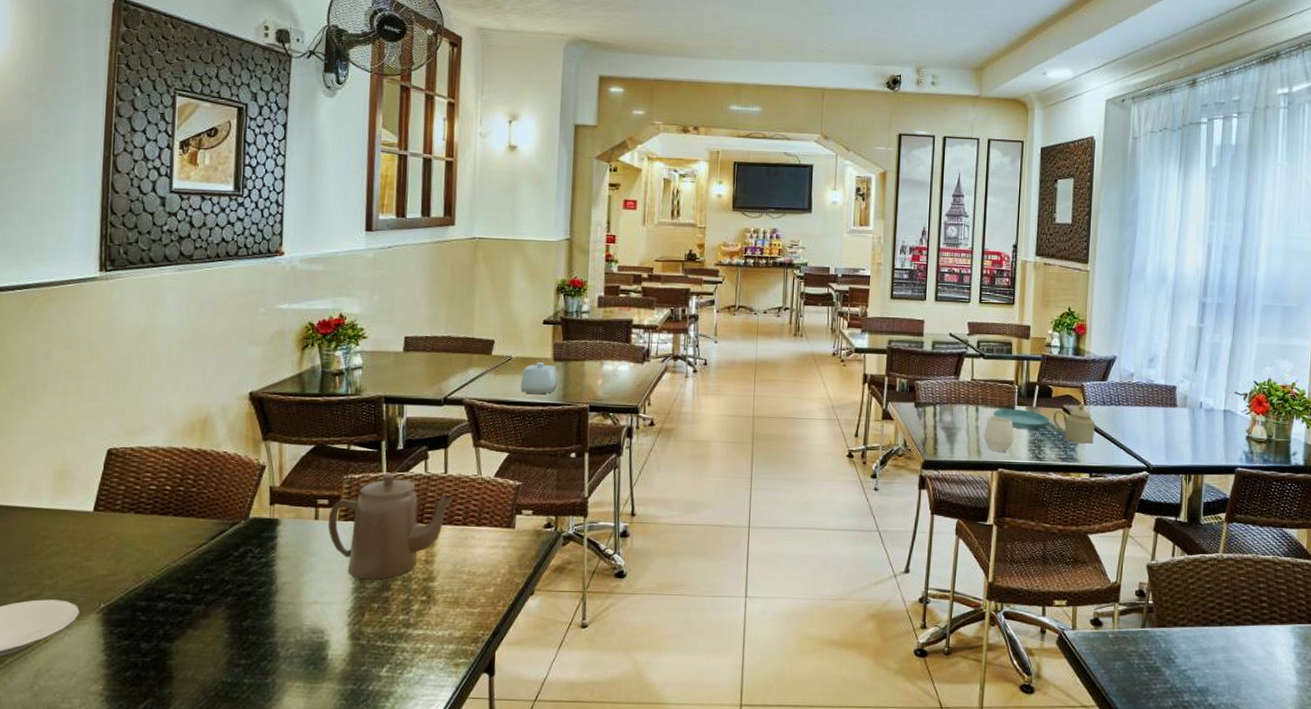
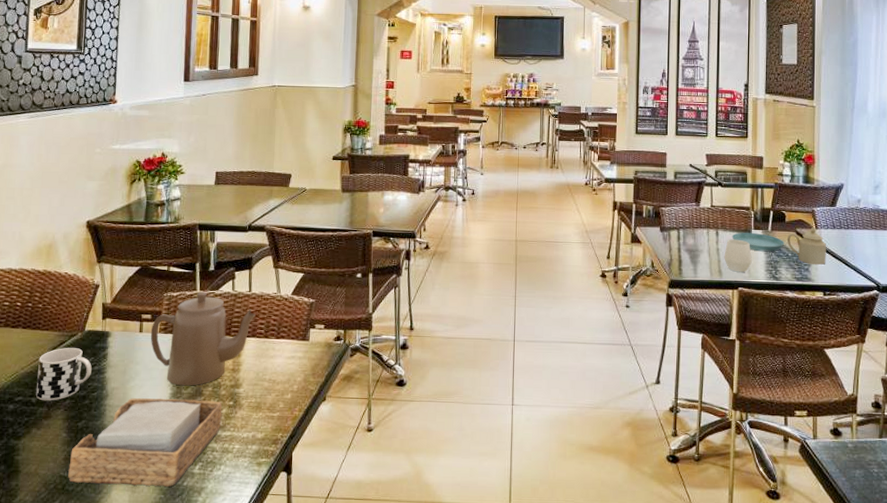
cup: none [190,537,258,598] -> present [35,347,92,401]
napkin holder: none [232,594,414,693] -> present [68,398,223,488]
sugar bowl: present [520,361,558,395] -> none [313,192,346,222]

